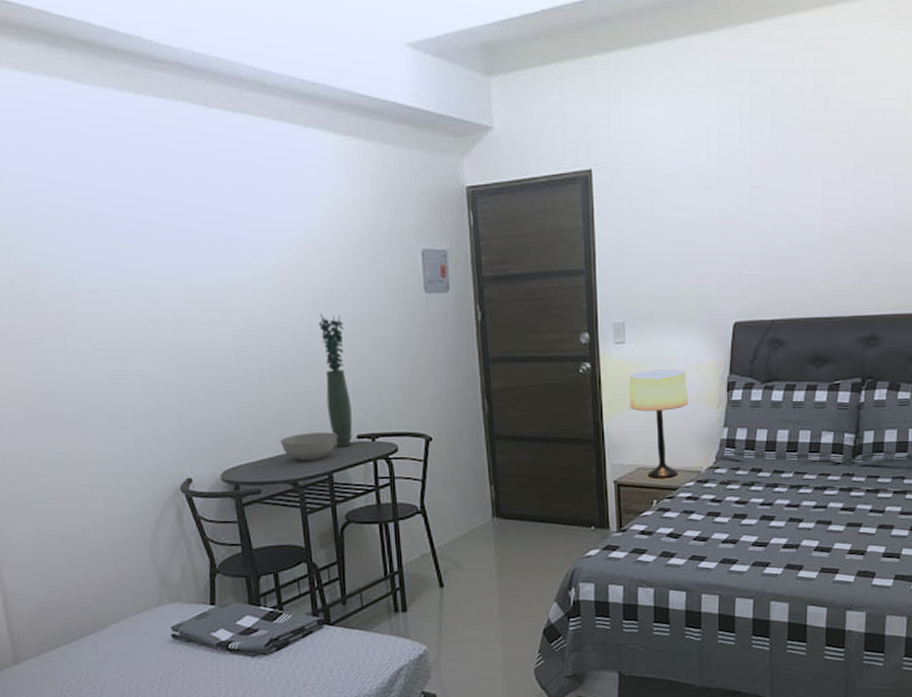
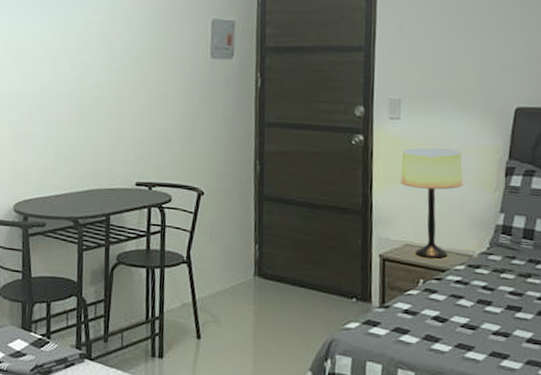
bowl: present [280,432,337,462] -> none [68,175,118,202]
vase: present [319,313,352,447] -> none [112,70,135,193]

